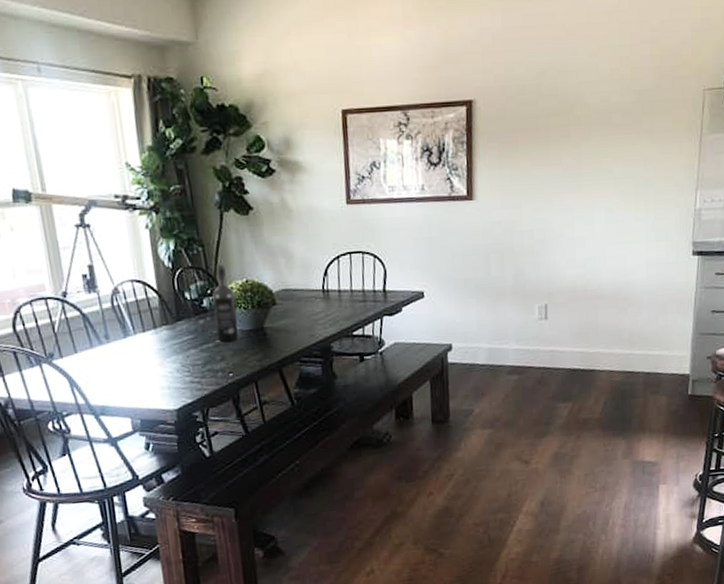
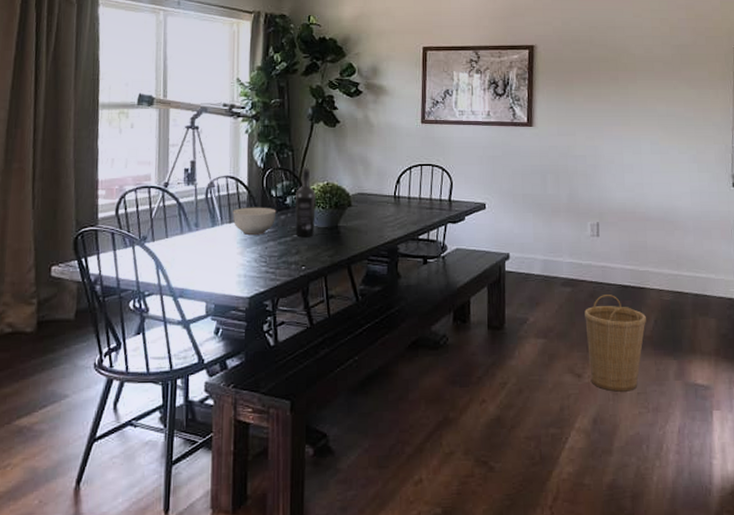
bowl: none [144,312,194,344] -> present [232,207,277,235]
basket: none [532,379,596,475] -> present [584,295,646,392]

